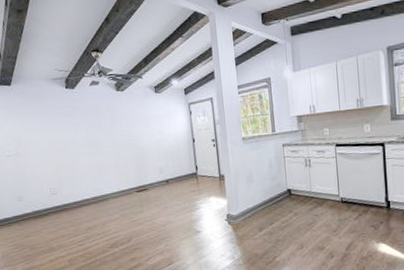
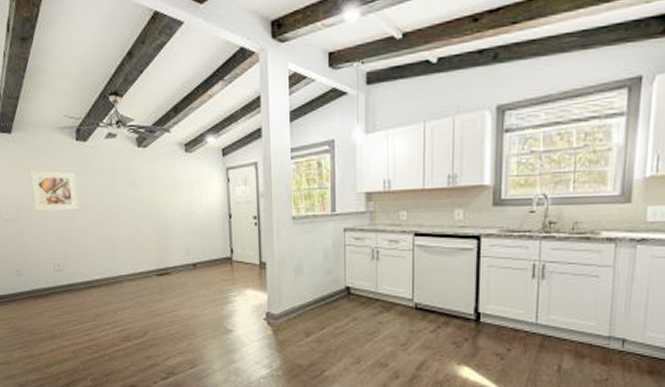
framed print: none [26,113,71,147] -> present [28,170,80,212]

